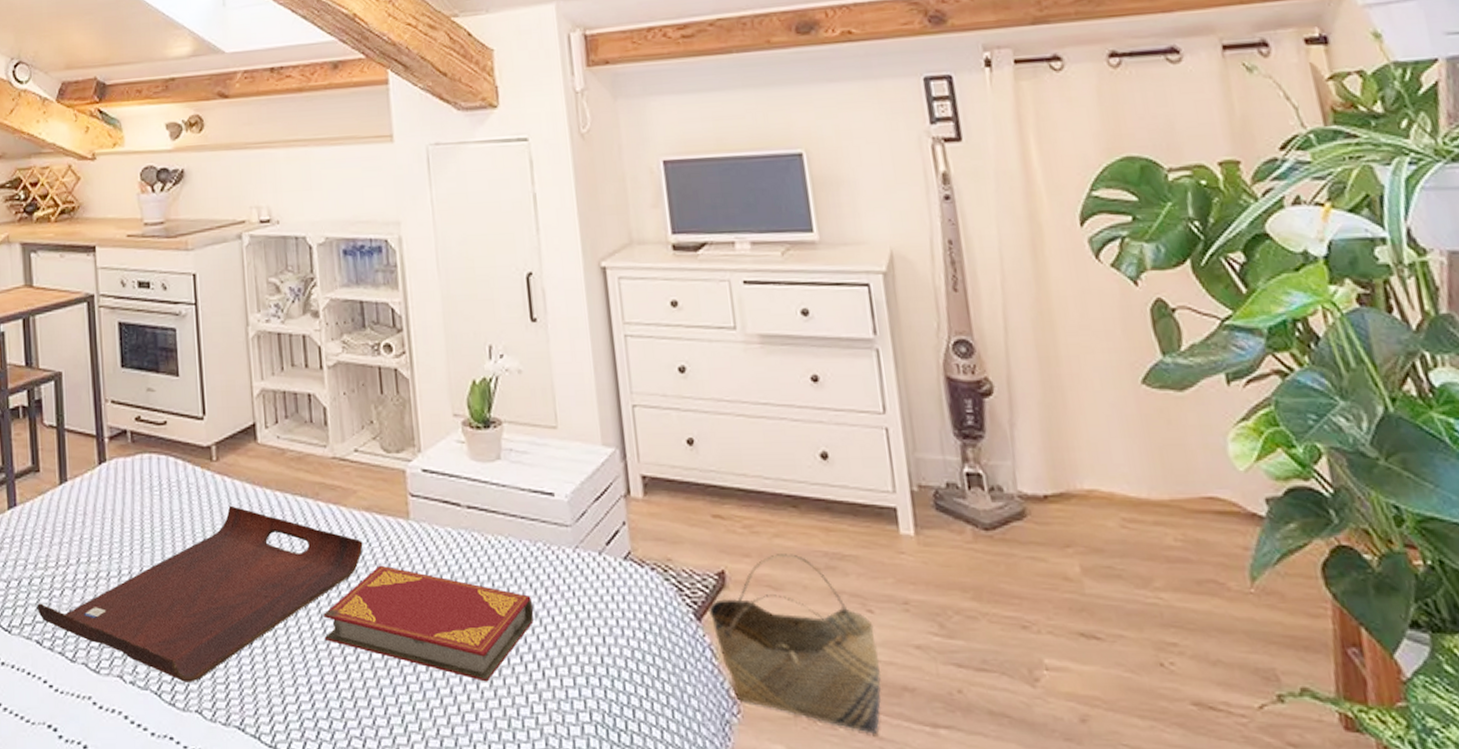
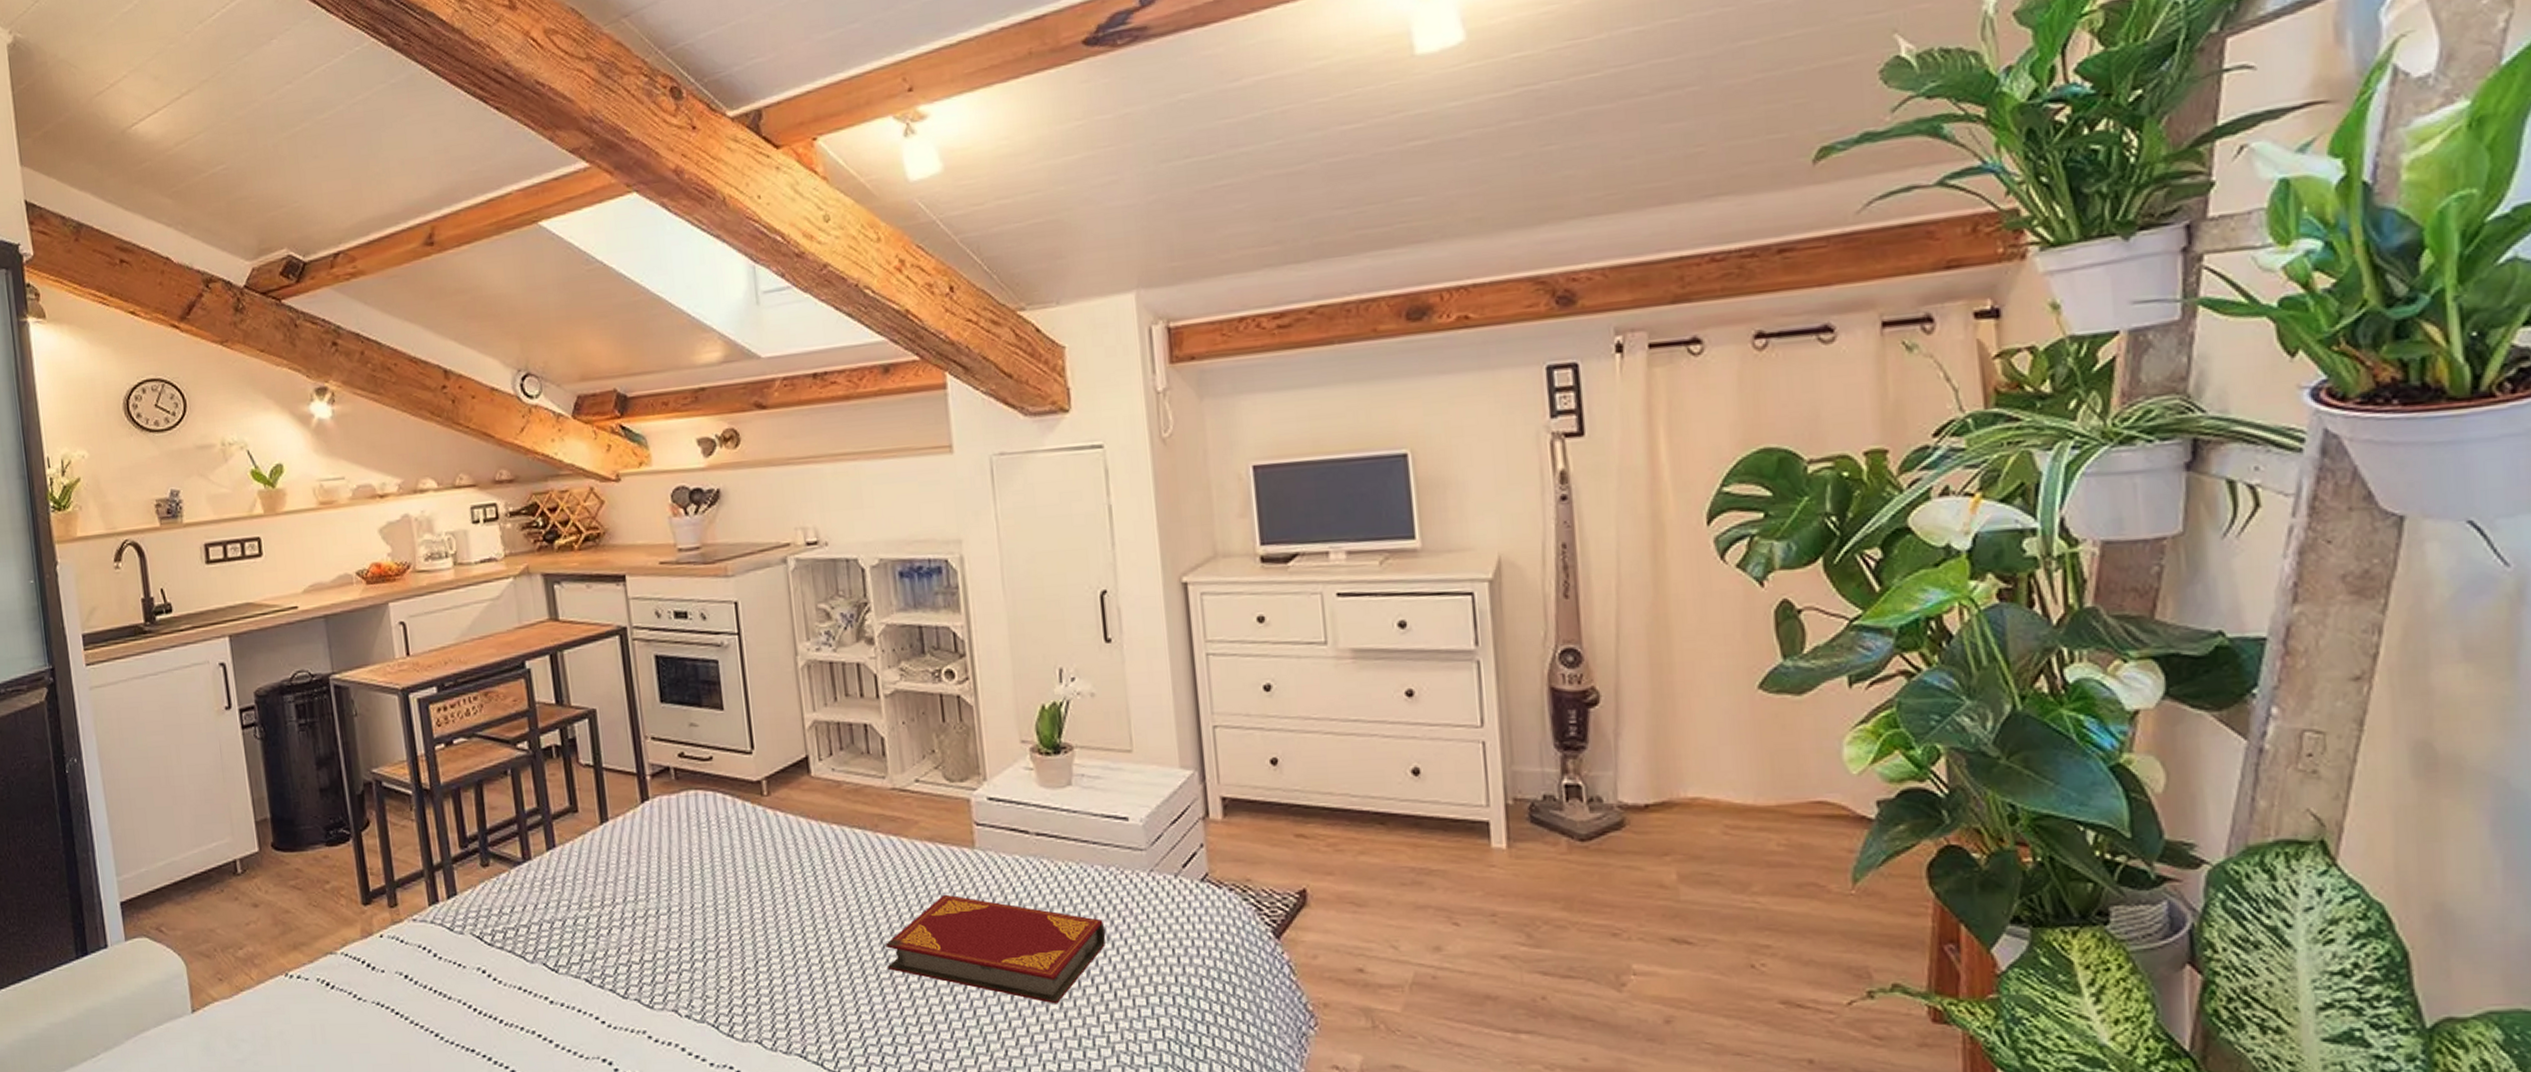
serving tray: present [36,505,363,682] -> none [583,840,926,1014]
basket: present [709,554,882,734] -> none [1288,870,1464,1041]

